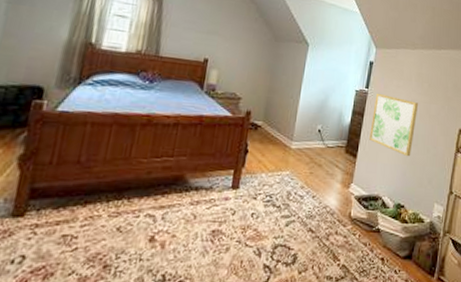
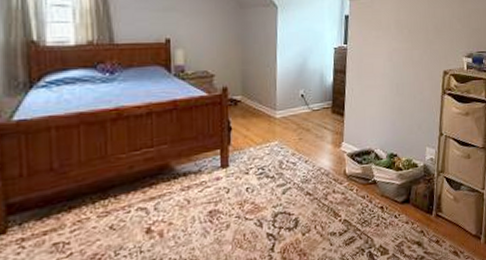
wall art: present [369,93,418,157] -> none [354,47,400,107]

